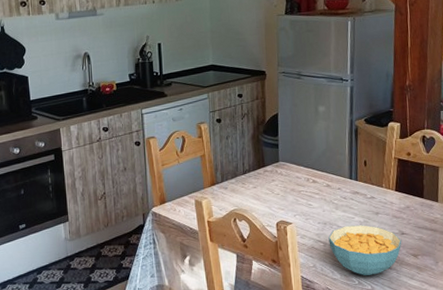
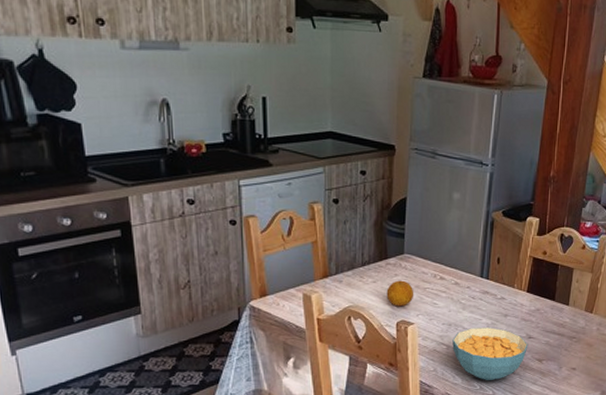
fruit: none [266,185,291,209] -> present [386,280,414,307]

